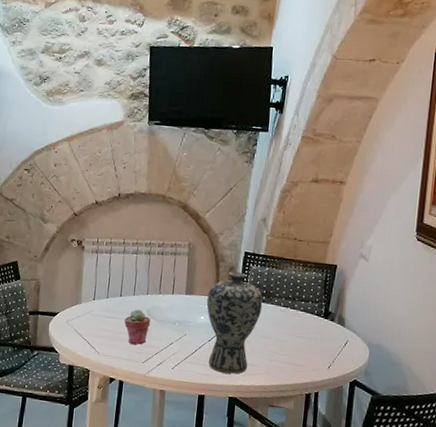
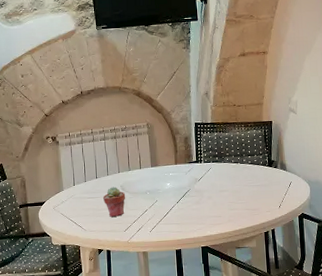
vase: present [206,271,263,374] -> none [169,140,217,228]

